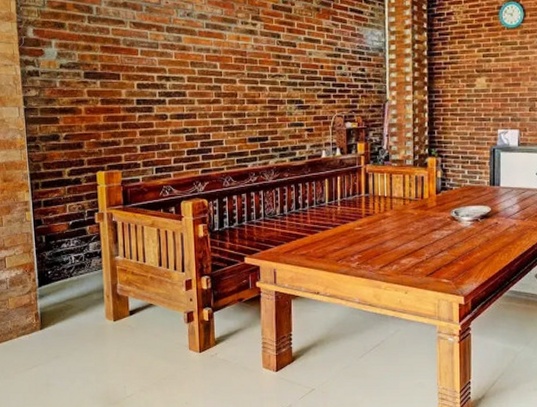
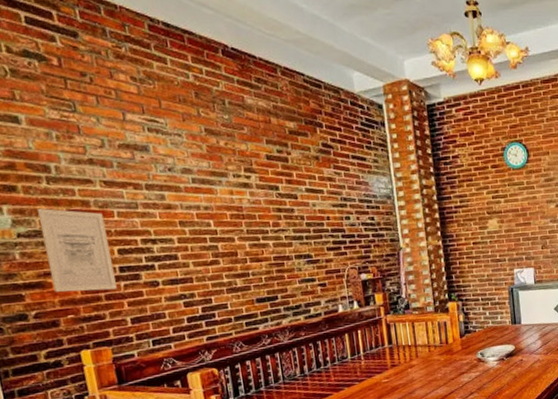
wall art: none [77,43,133,119] -> present [36,208,117,293]

